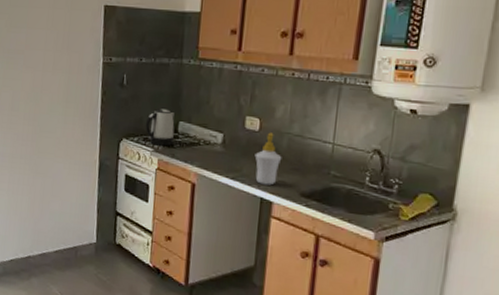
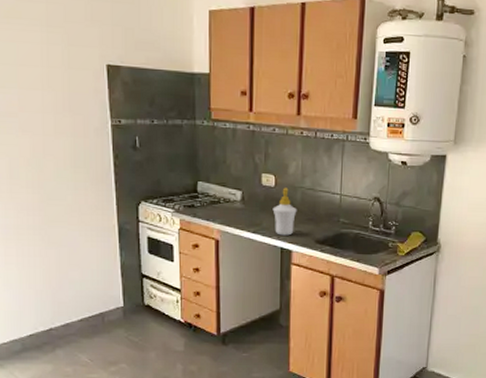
kettle: present [145,108,175,146] -> none [163,170,194,206]

